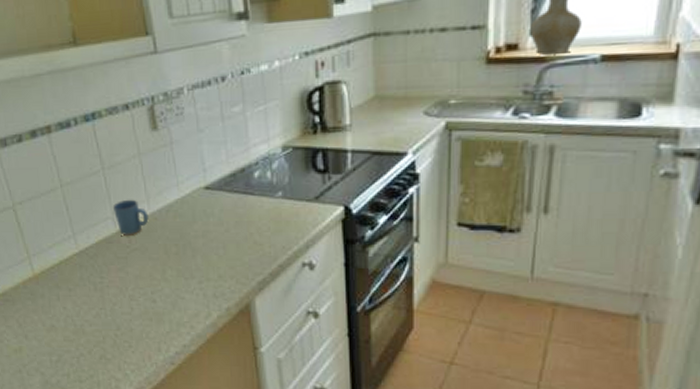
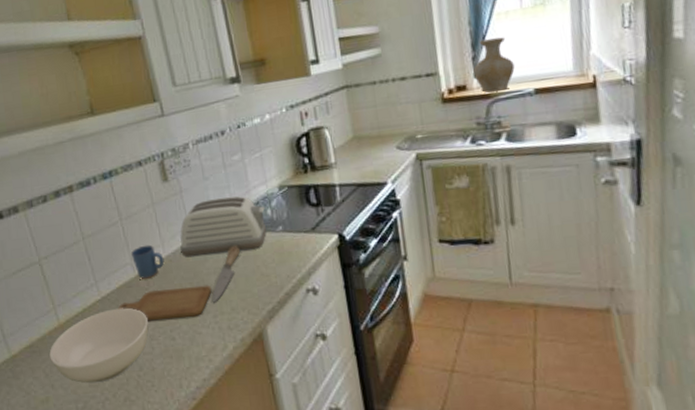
bowl: none [23,264,128,337] -> present [49,307,149,383]
chopping board: none [97,248,199,281] -> present [118,285,212,321]
toaster: none [167,153,265,216] -> present [180,196,267,257]
knife: none [199,208,232,268] -> present [212,245,240,303]

